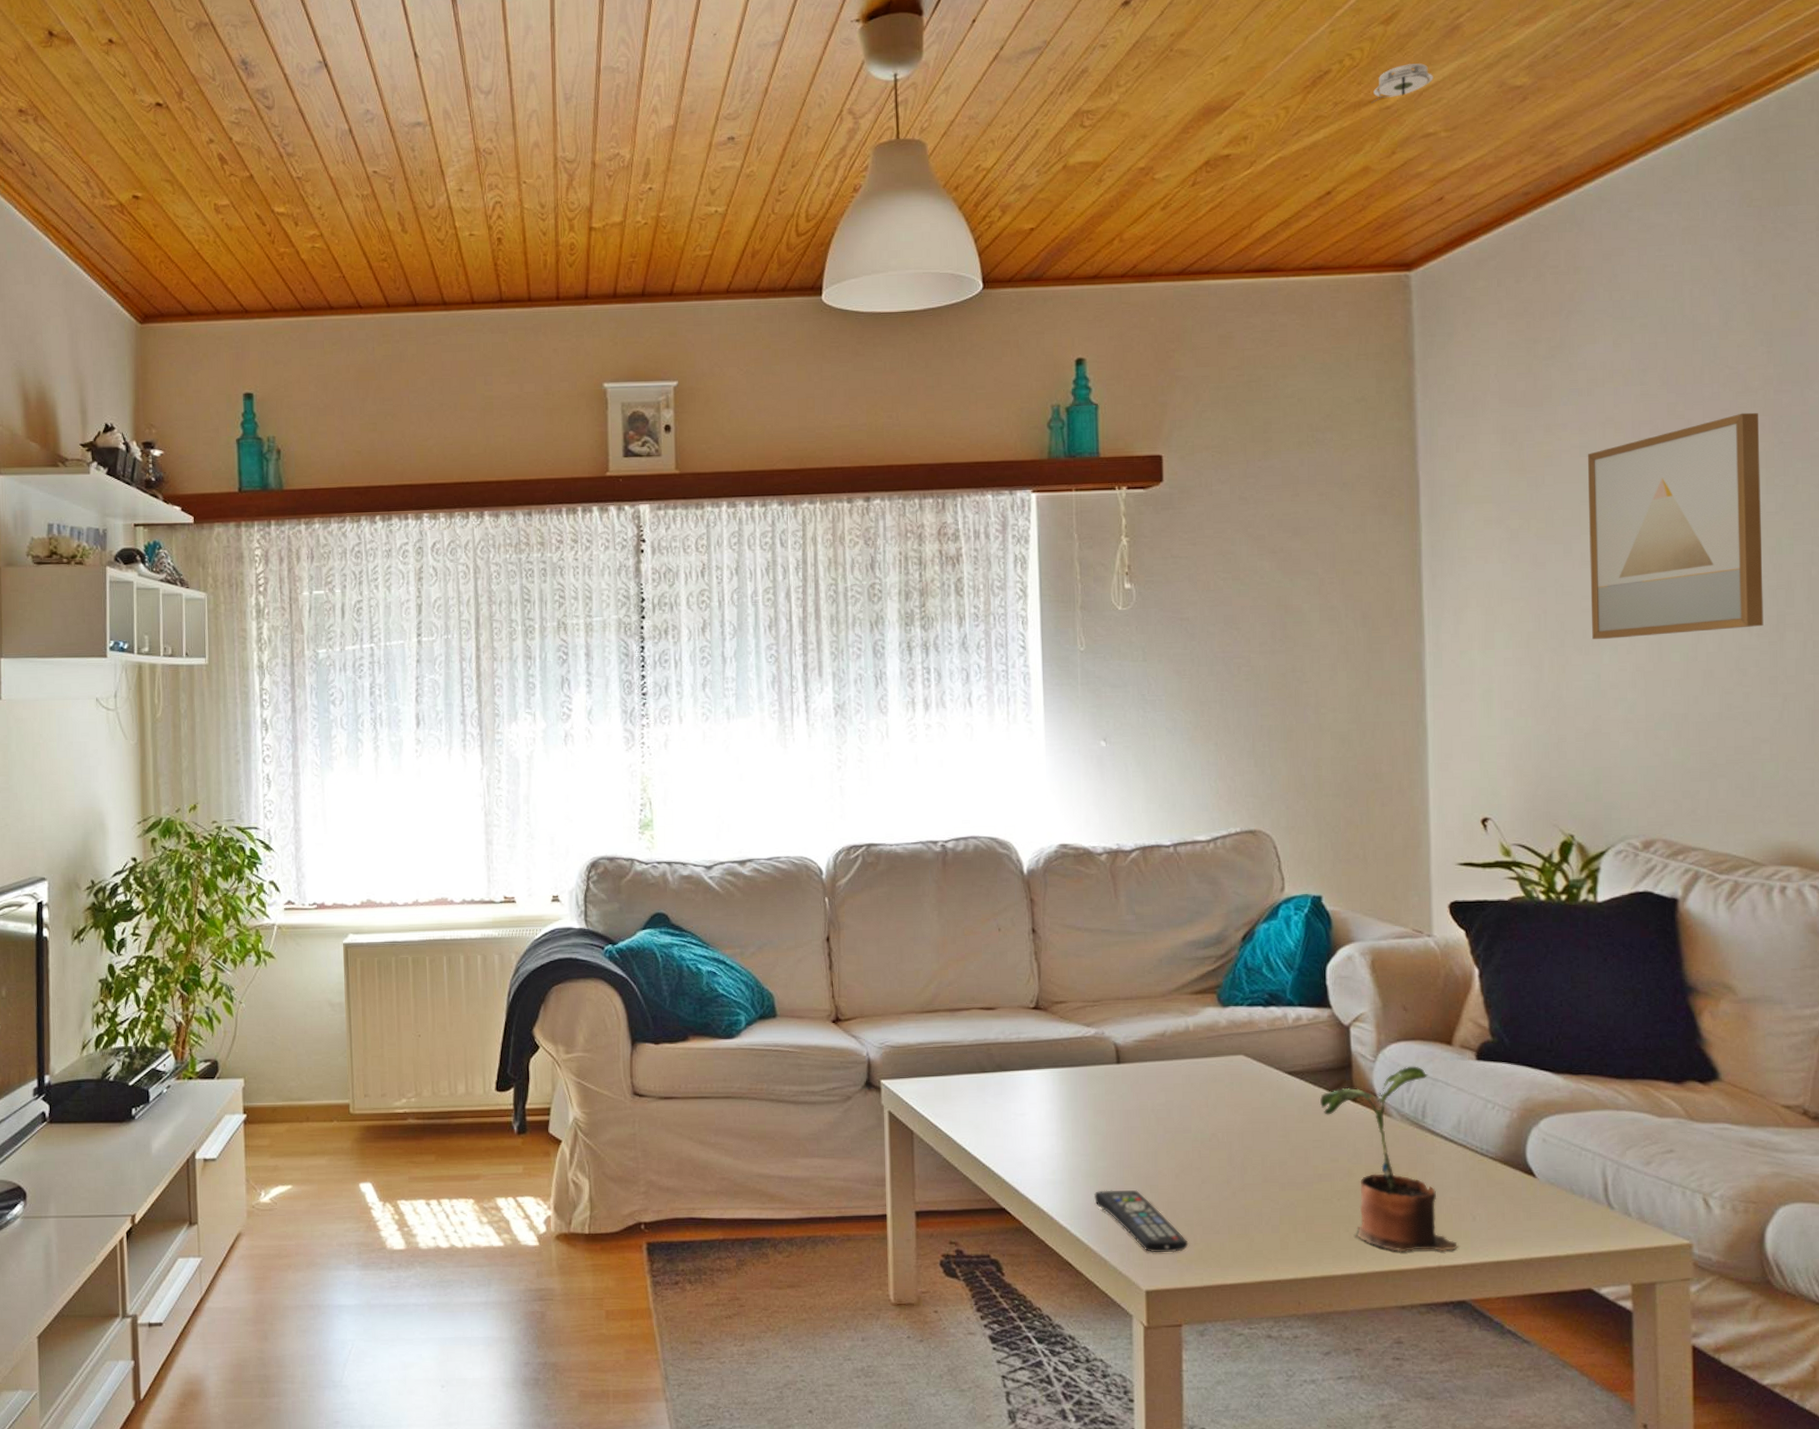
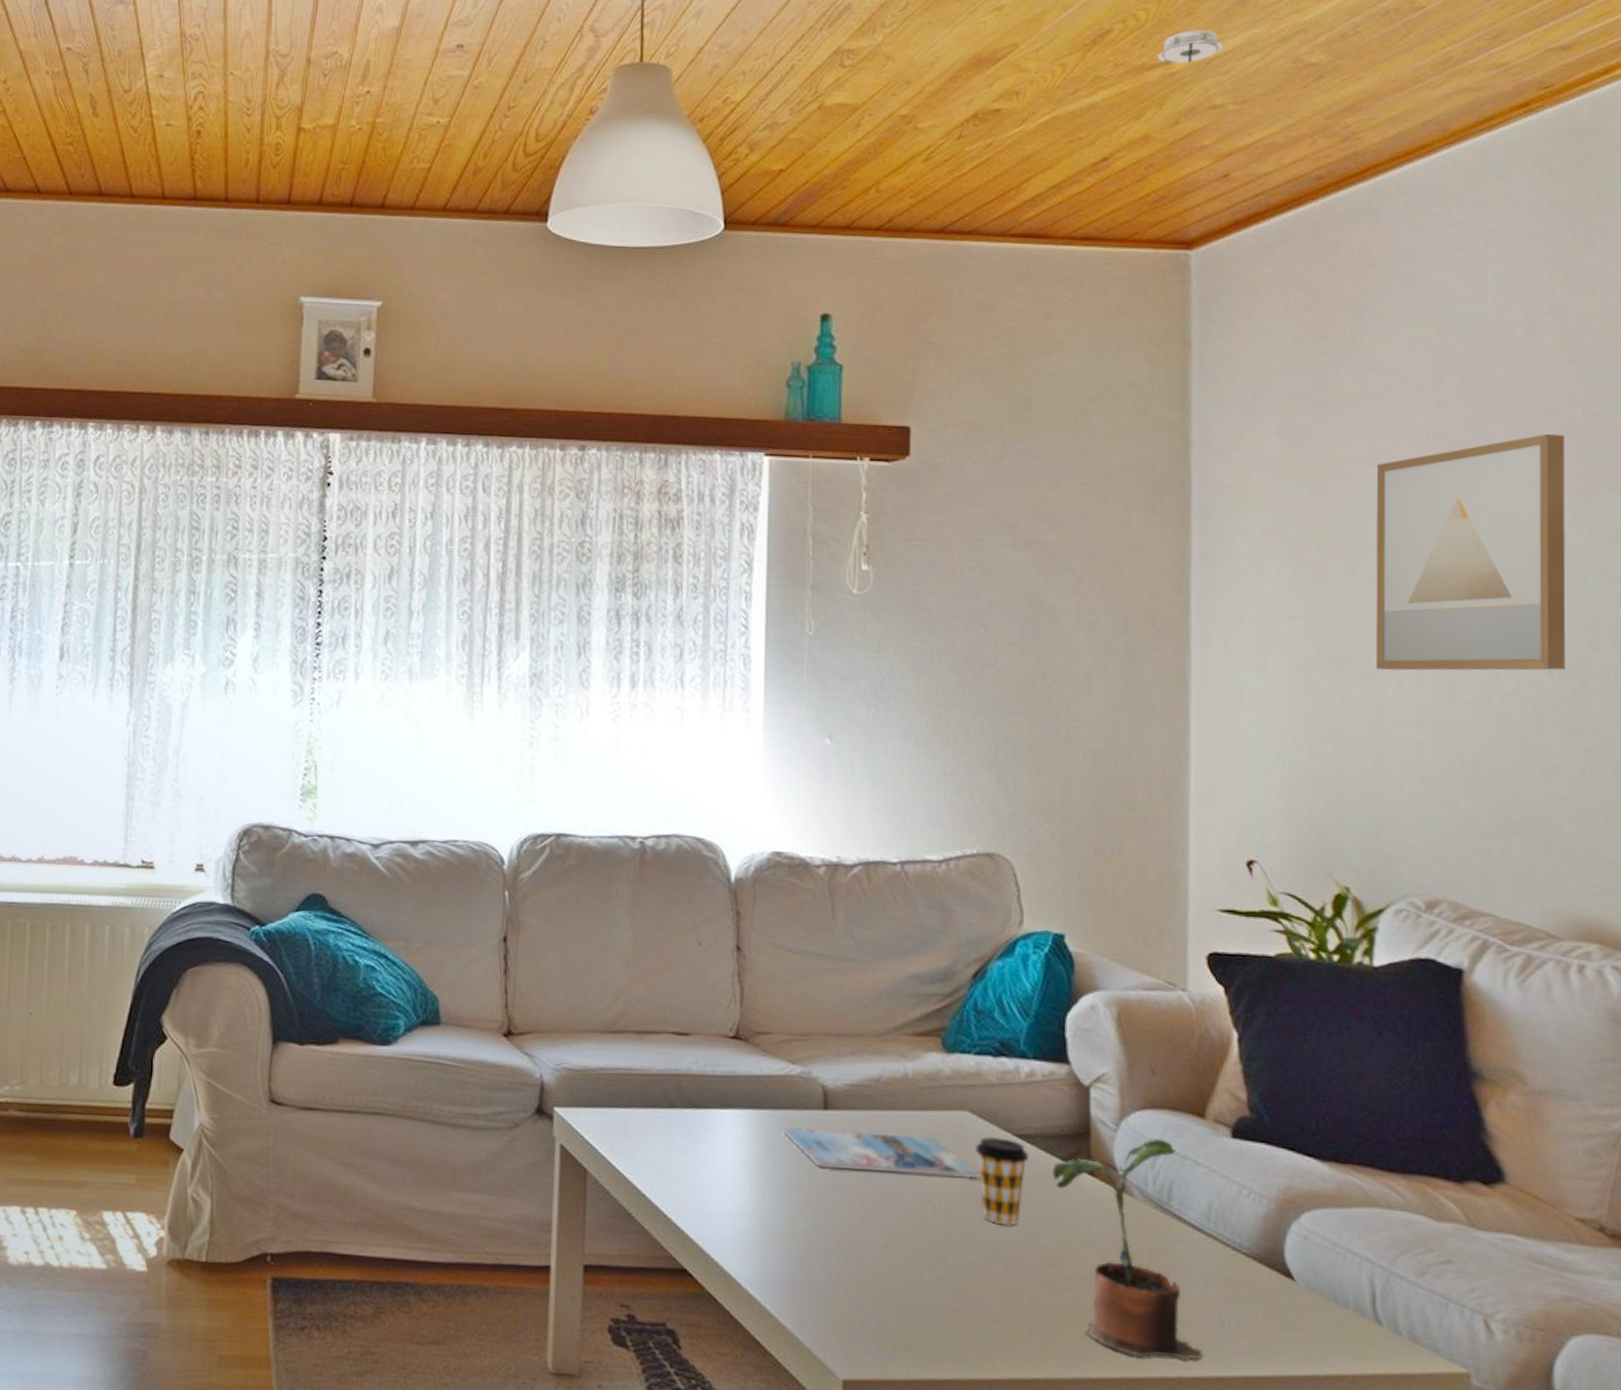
magazine: none [1082,1080,1256,1114] -> present [783,1127,979,1179]
remote control: present [1094,1190,1189,1253] -> none [790,1256,895,1337]
coffee cup: none [1251,1075,1300,1150] -> present [975,1136,1030,1226]

